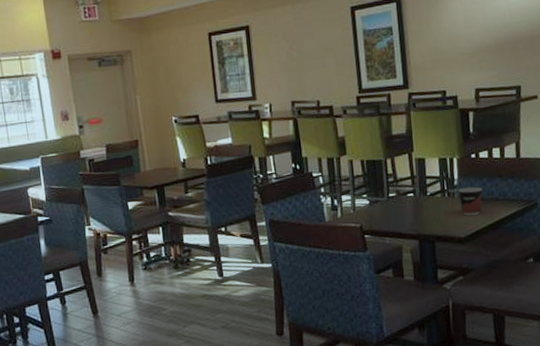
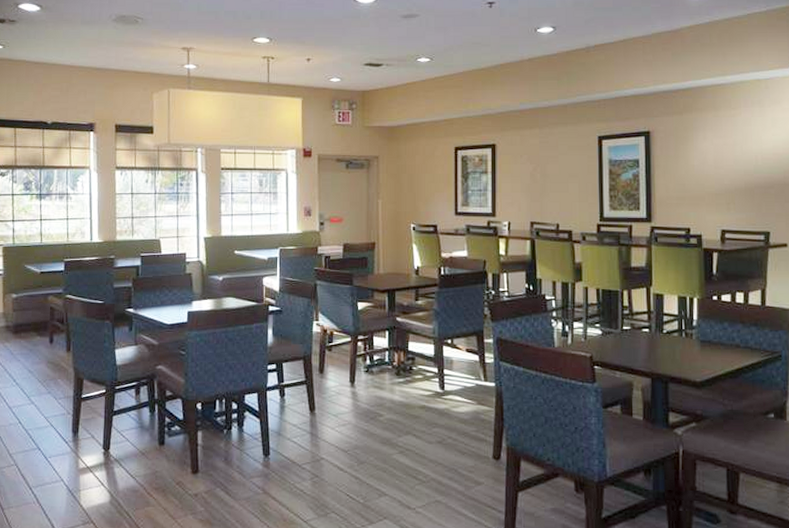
cup: present [458,186,482,216] -> none [696,329,723,361]

